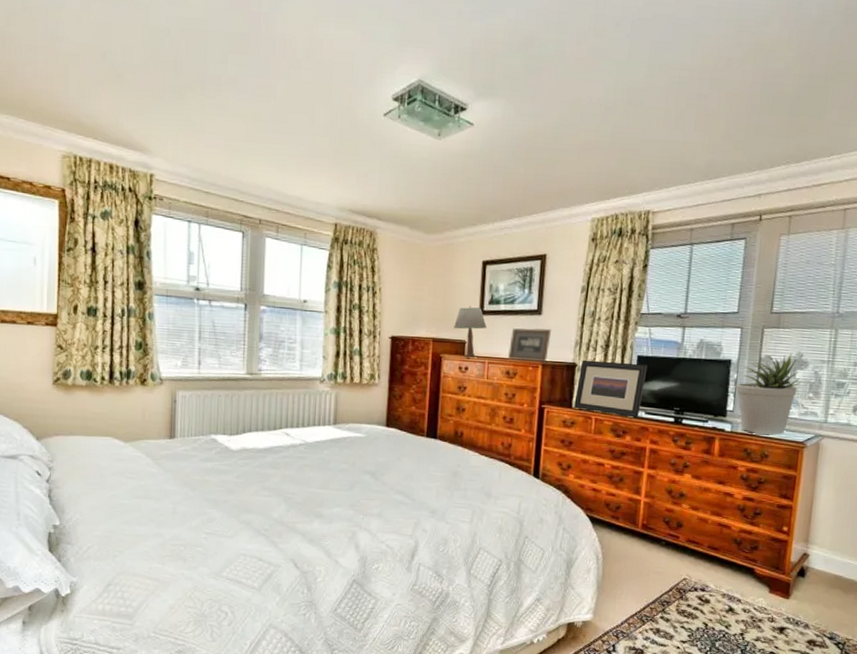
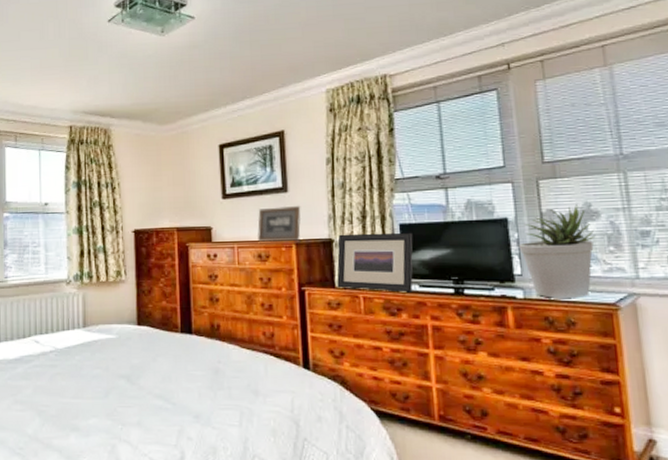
table lamp: present [454,306,487,358] -> none [197,191,231,245]

